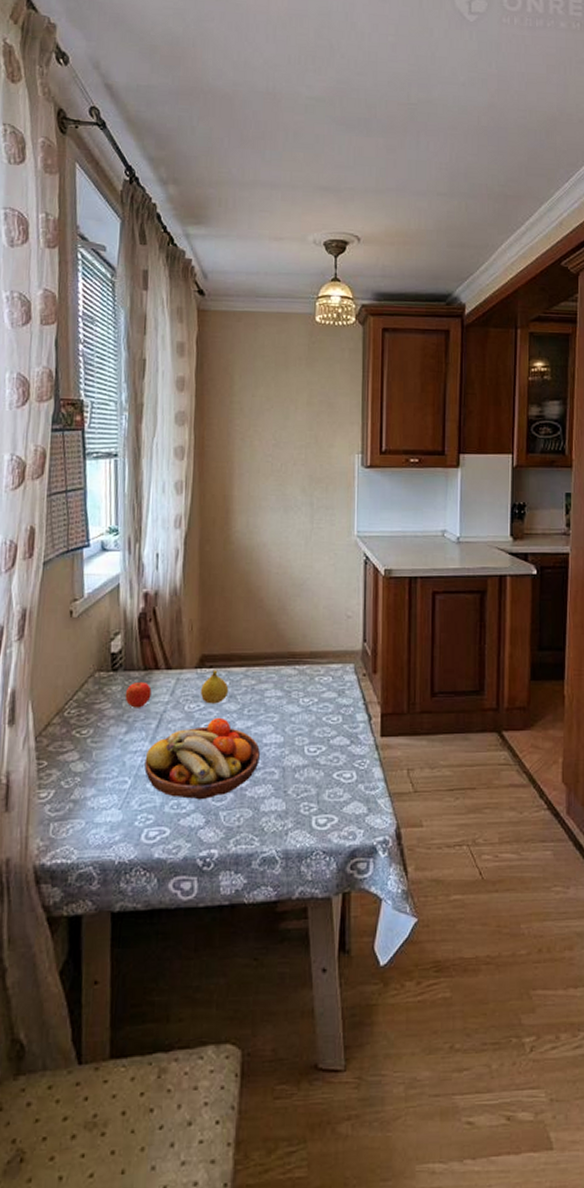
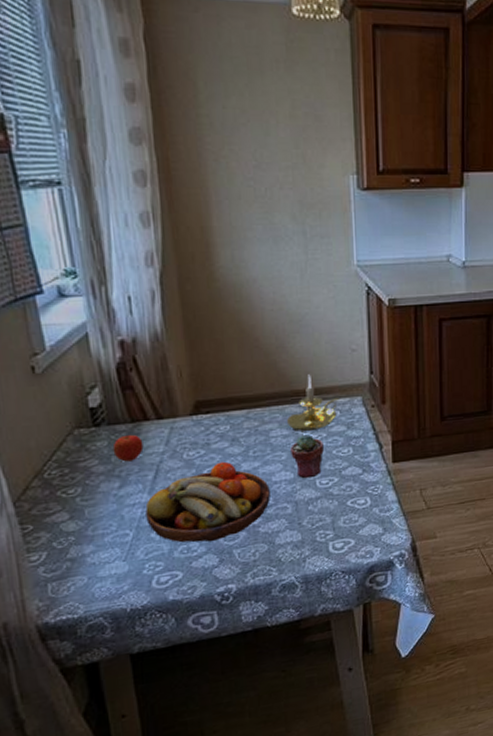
fruit: present [200,670,229,704] -> none [198,415,230,450]
candle holder: none [281,637,332,694] -> present [286,374,339,431]
potted succulent: none [282,697,314,744] -> present [290,433,324,478]

